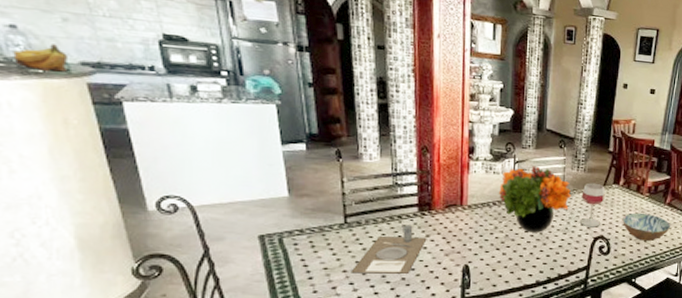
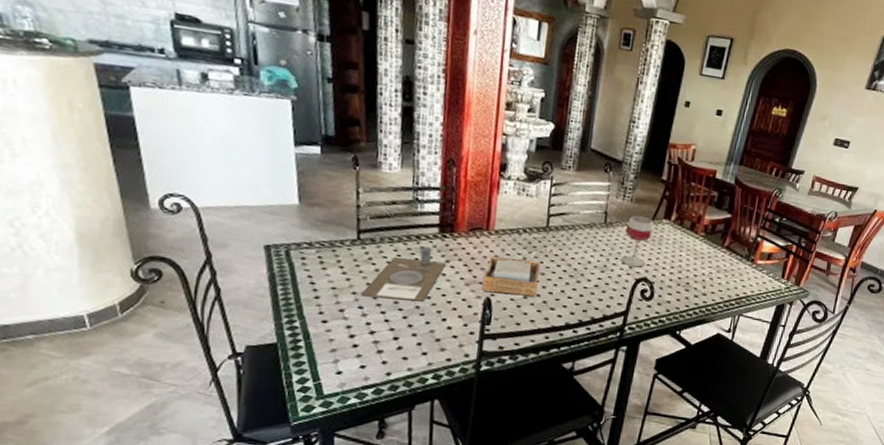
fruit: present [13,44,67,72] -> none [20,17,75,50]
napkin holder: none [460,229,510,260] -> present [482,257,540,297]
flower arrangement: present [498,166,572,233] -> none [530,190,614,268]
bowl: present [622,212,671,241] -> none [670,254,728,289]

